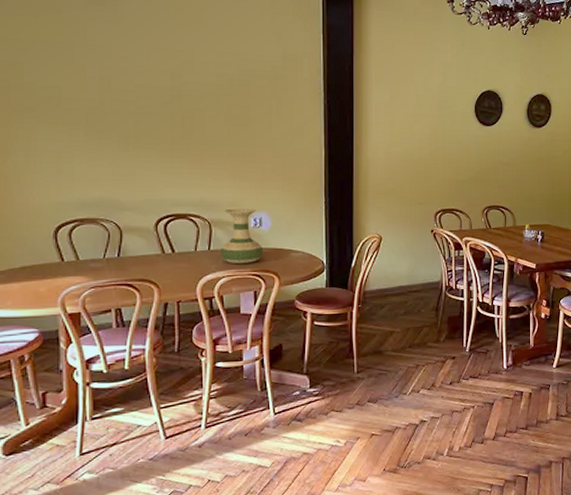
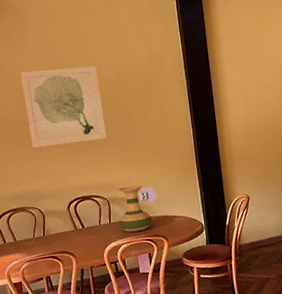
wall art: none [110,46,218,148] -> present [20,65,107,149]

